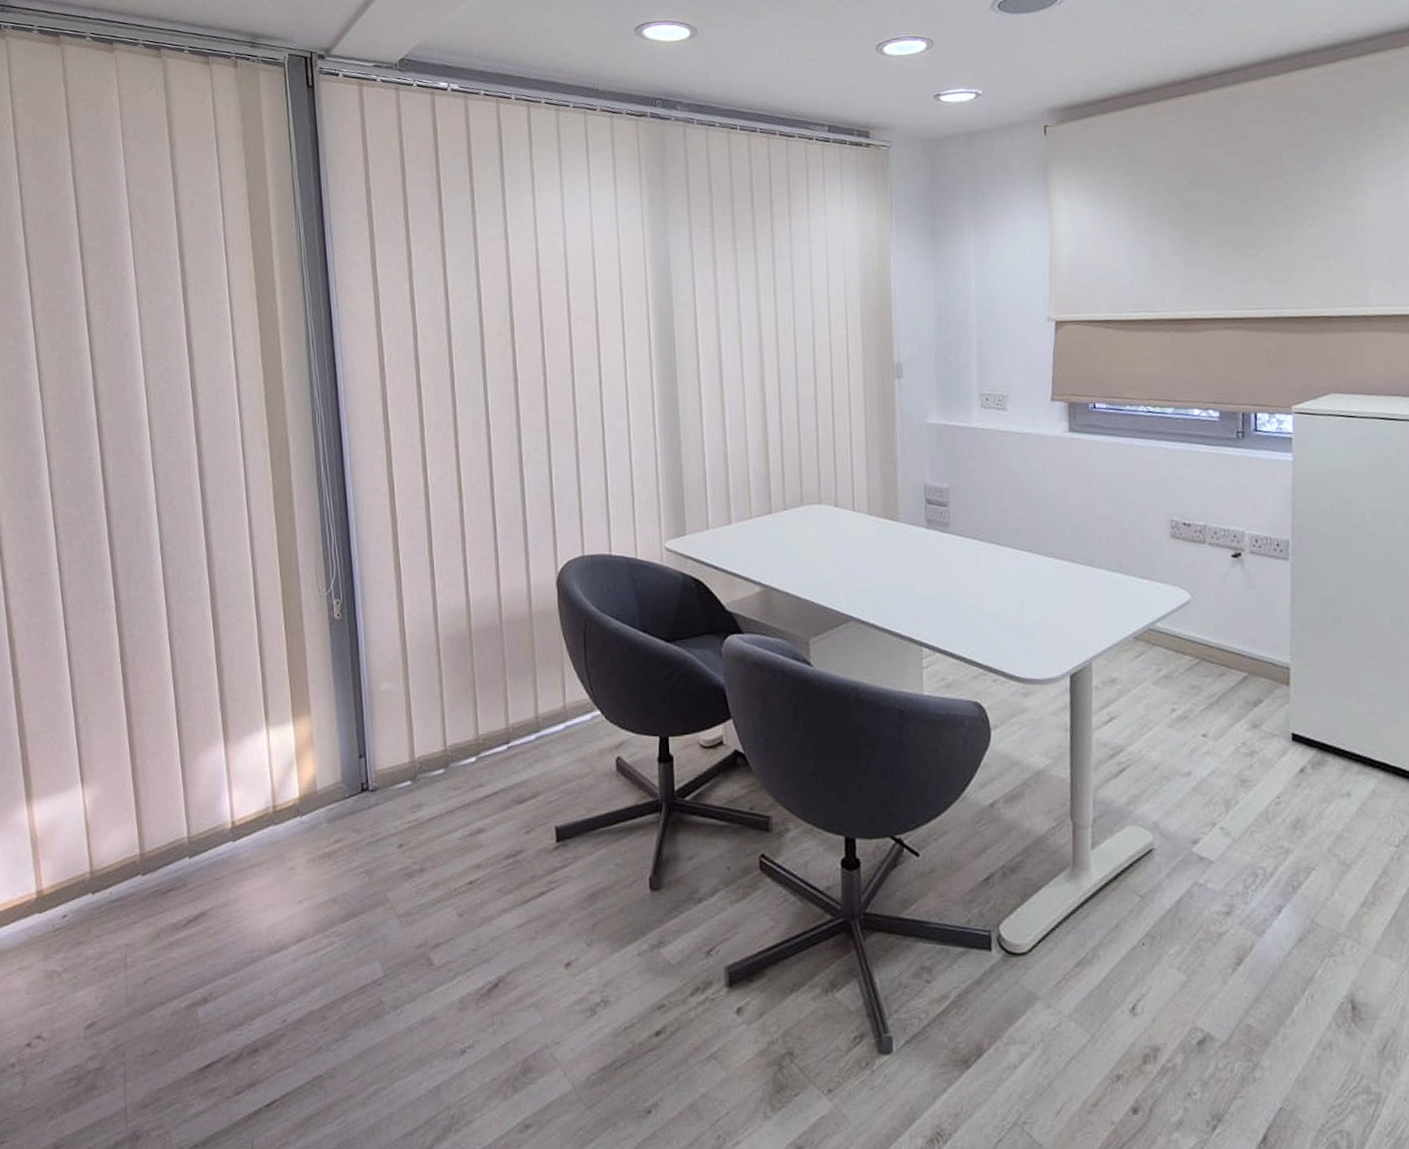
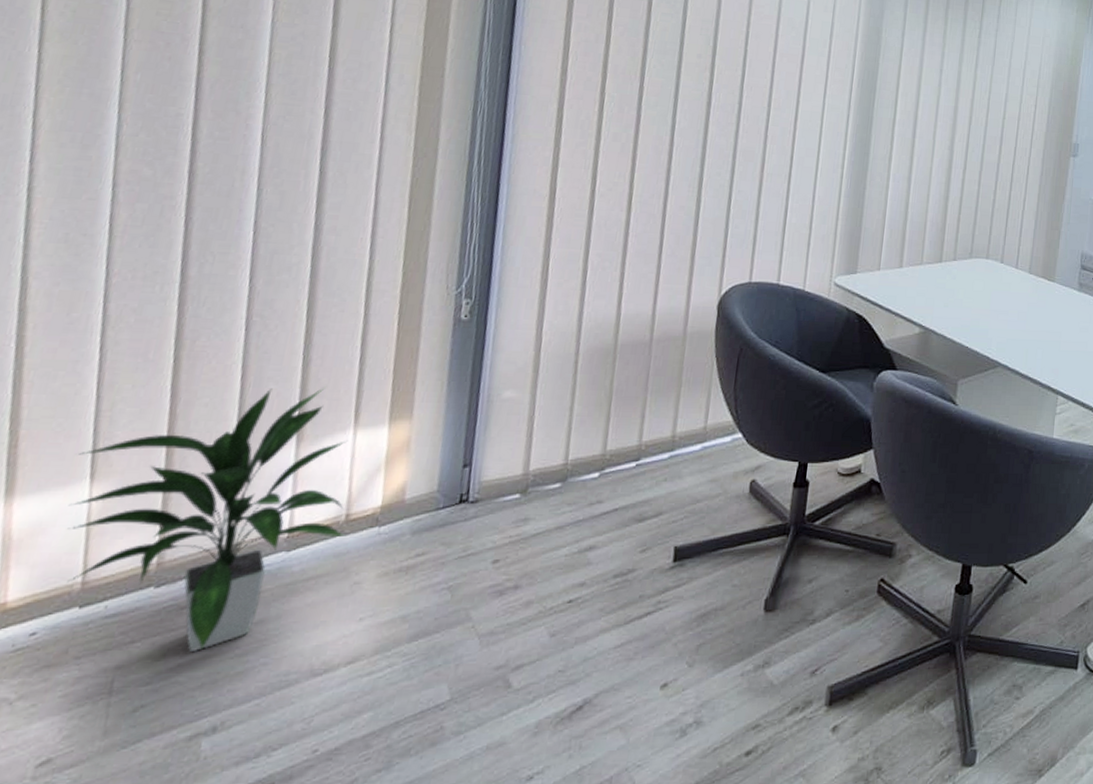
indoor plant: none [70,690,277,932] -> present [67,387,348,653]

